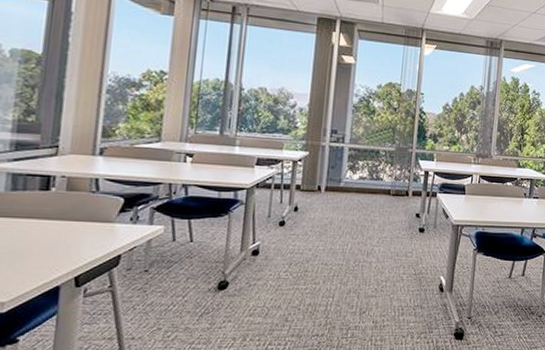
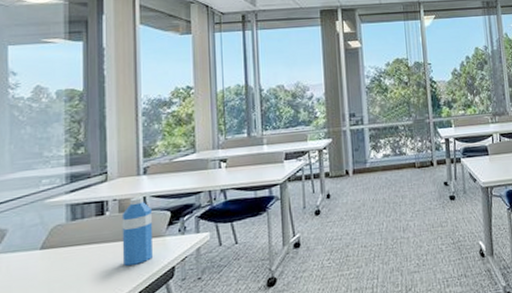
water bottle: none [63,177,103,247] -> present [121,196,152,266]

